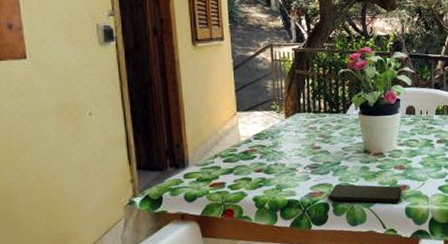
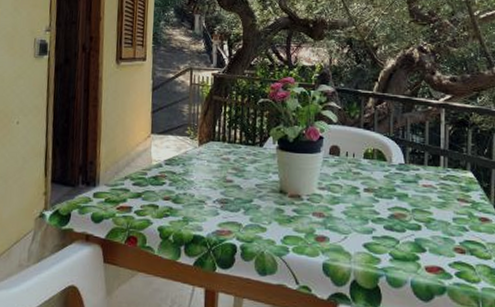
smartphone: present [329,184,401,203] -> none [237,225,319,255]

